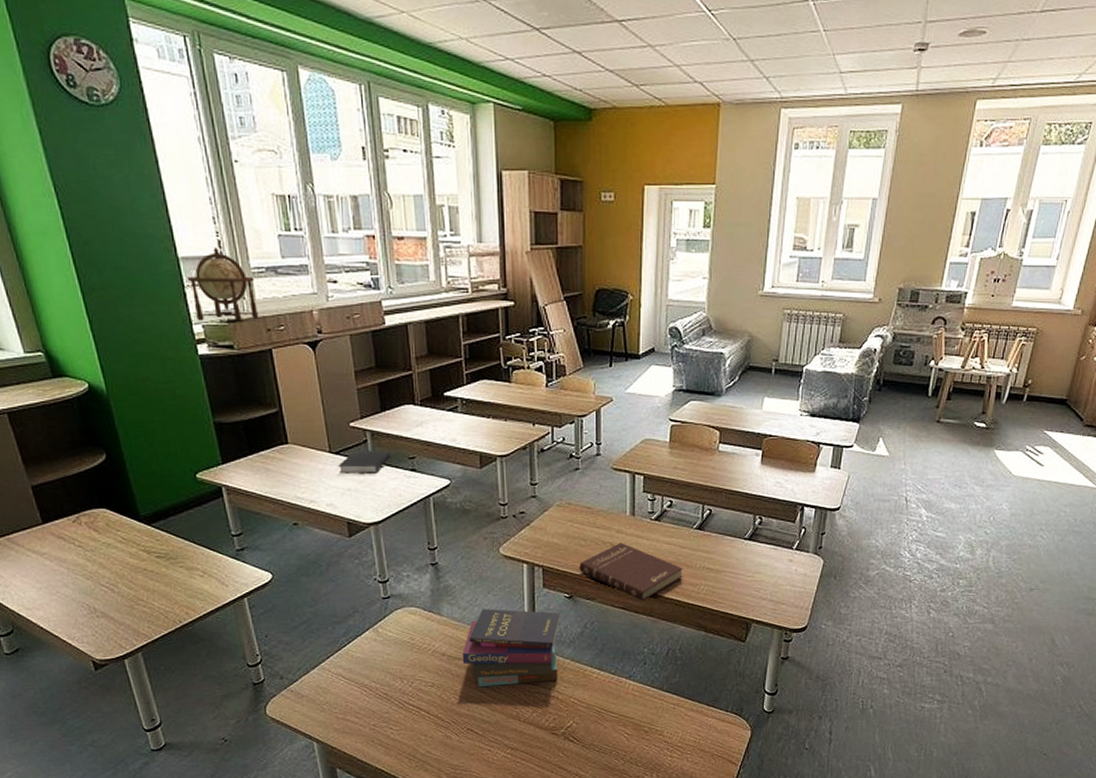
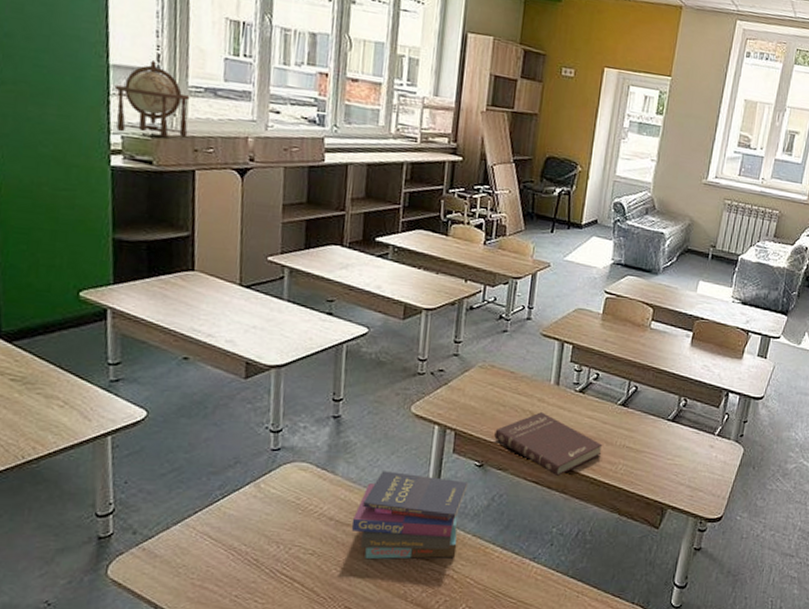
book: present [338,451,391,474] -> none [246,286,308,313]

